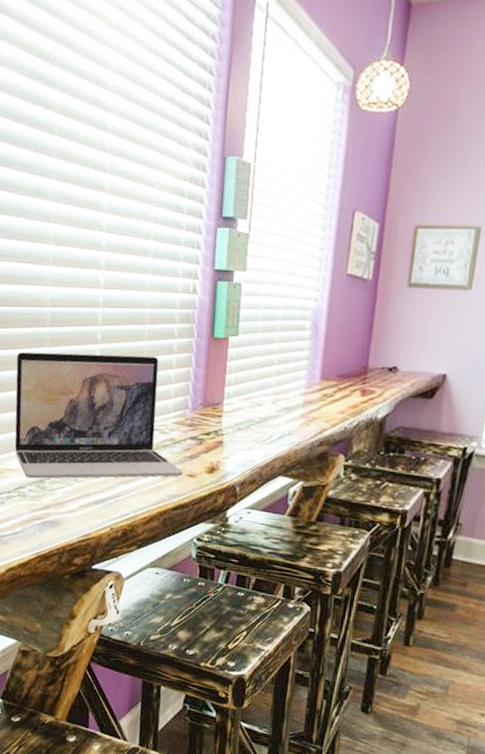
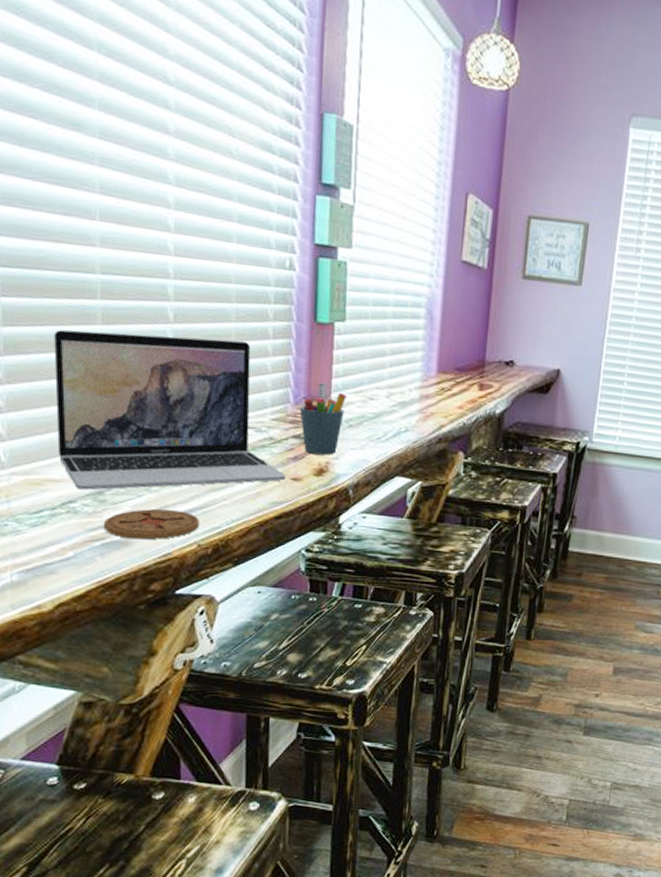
coaster: none [42,496,113,522] -> present [103,509,199,540]
pen holder: none [196,390,237,455] -> present [299,383,347,455]

